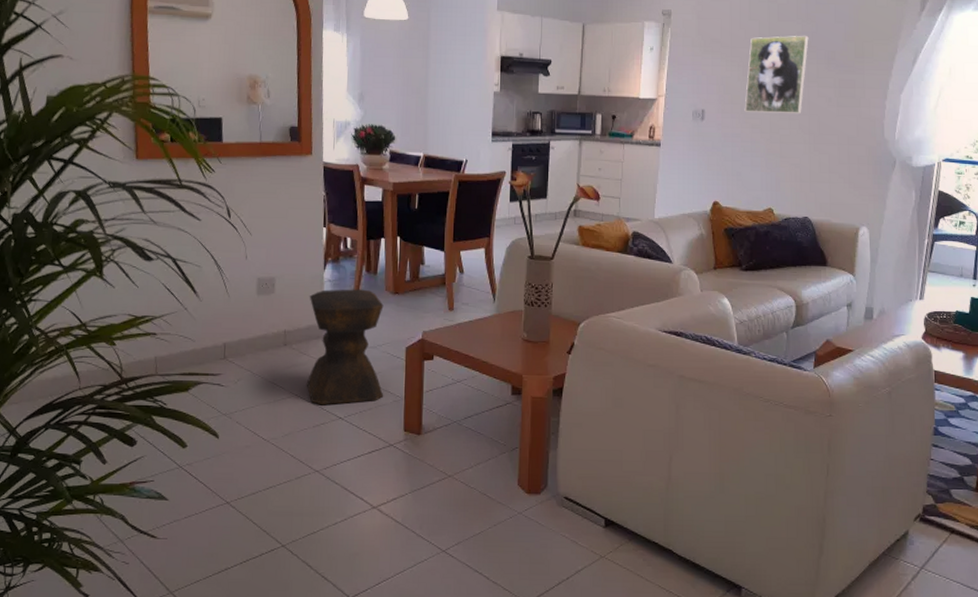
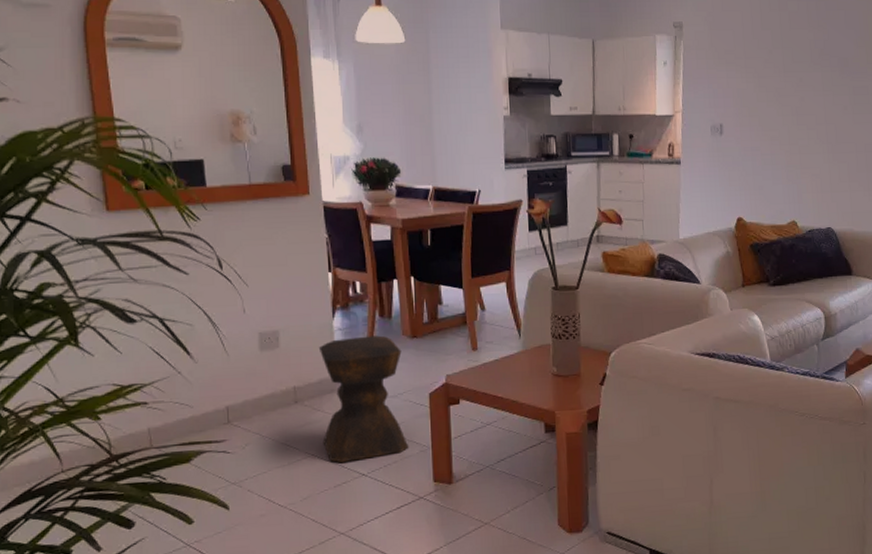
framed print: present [744,35,809,113] -> none [762,43,822,124]

